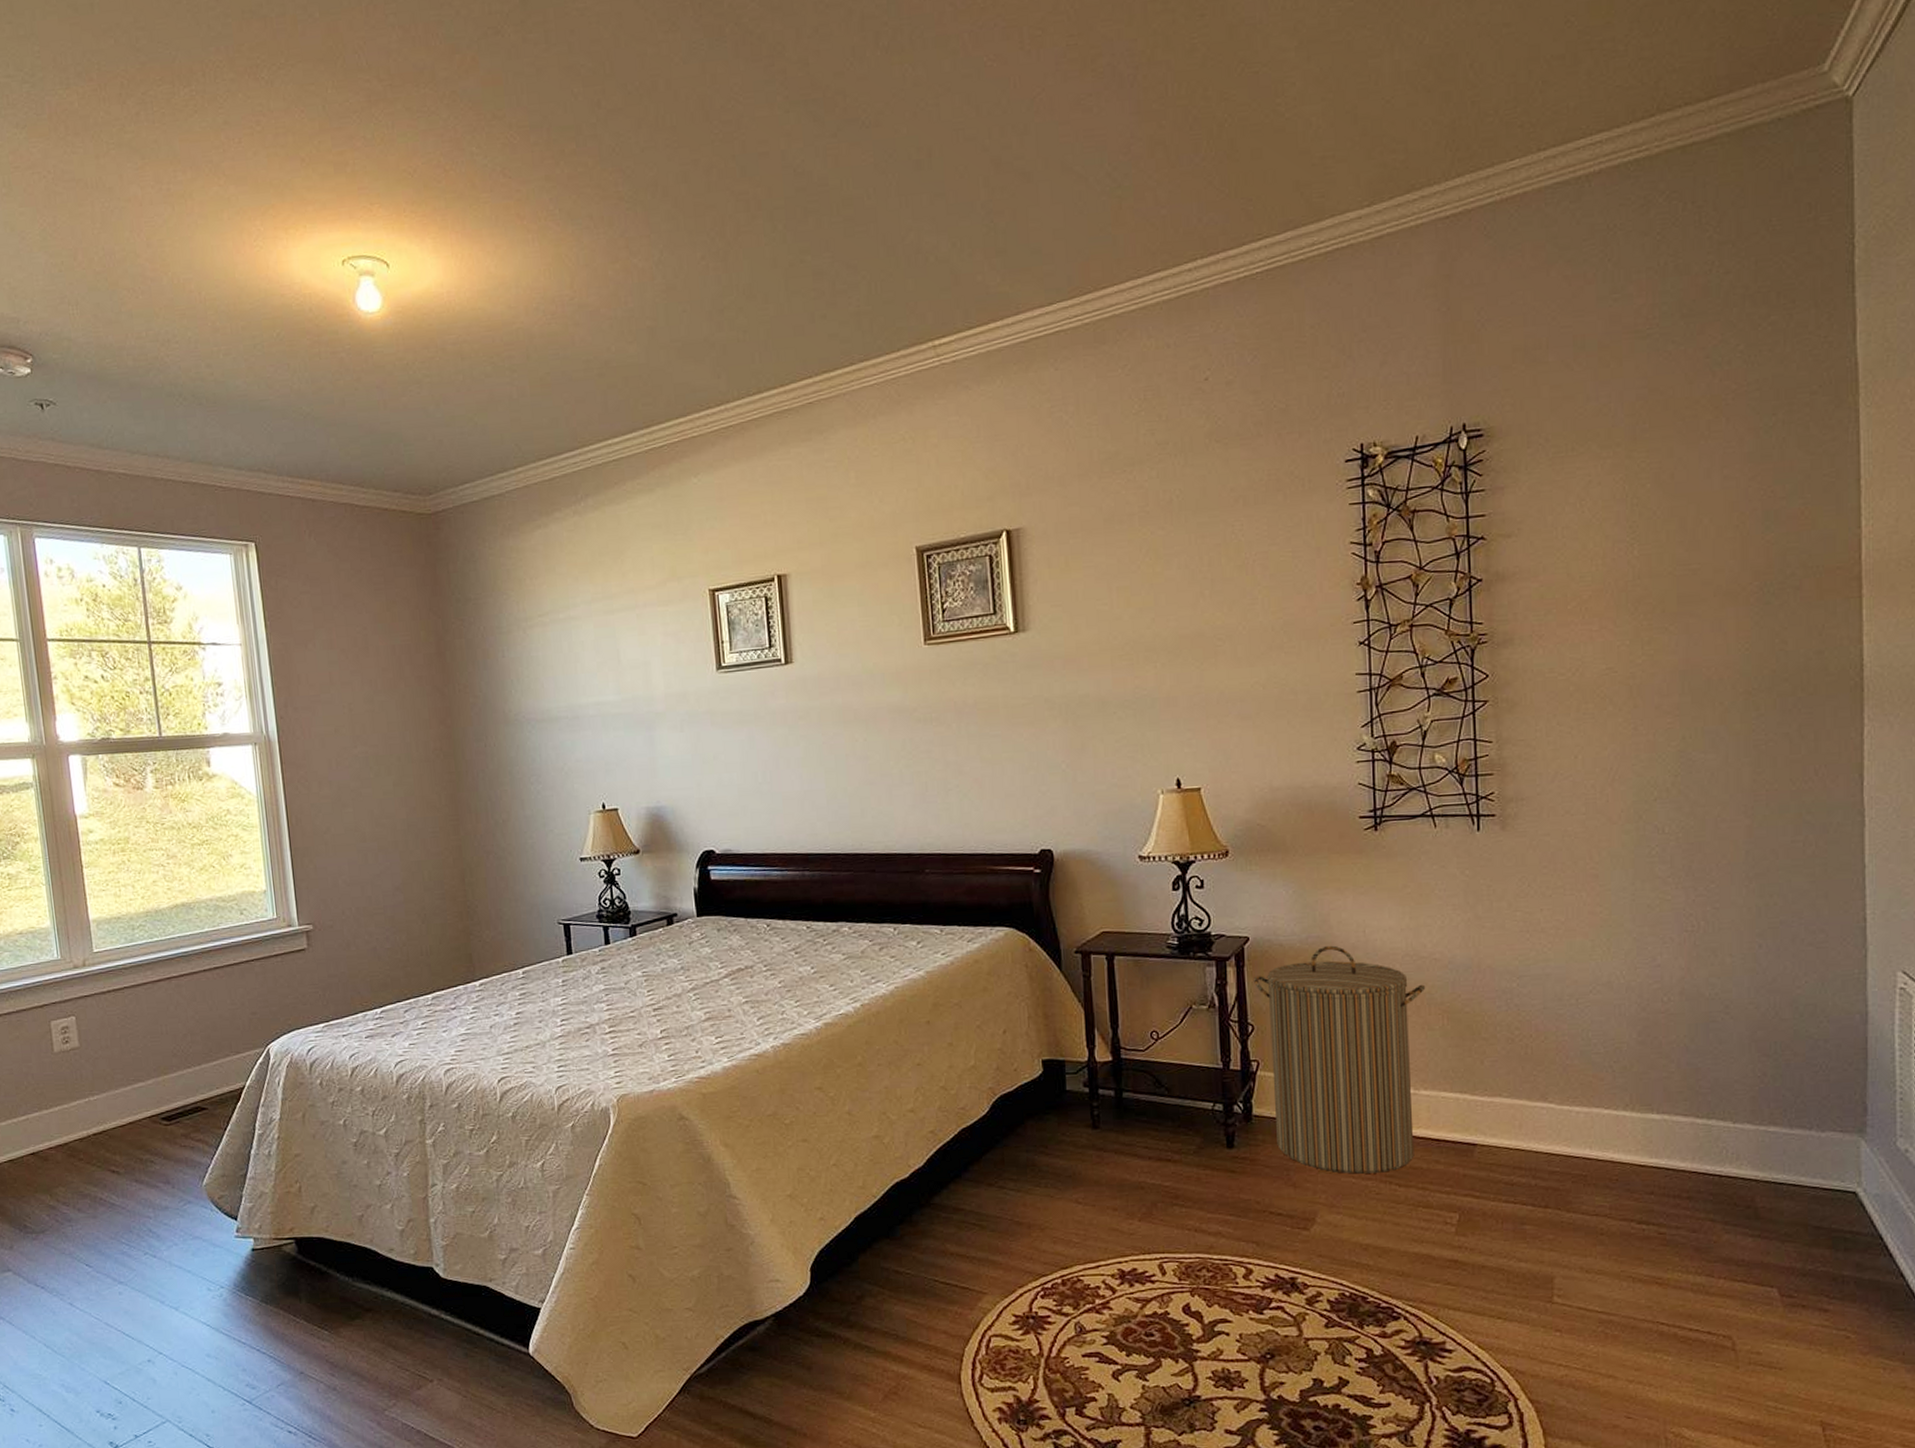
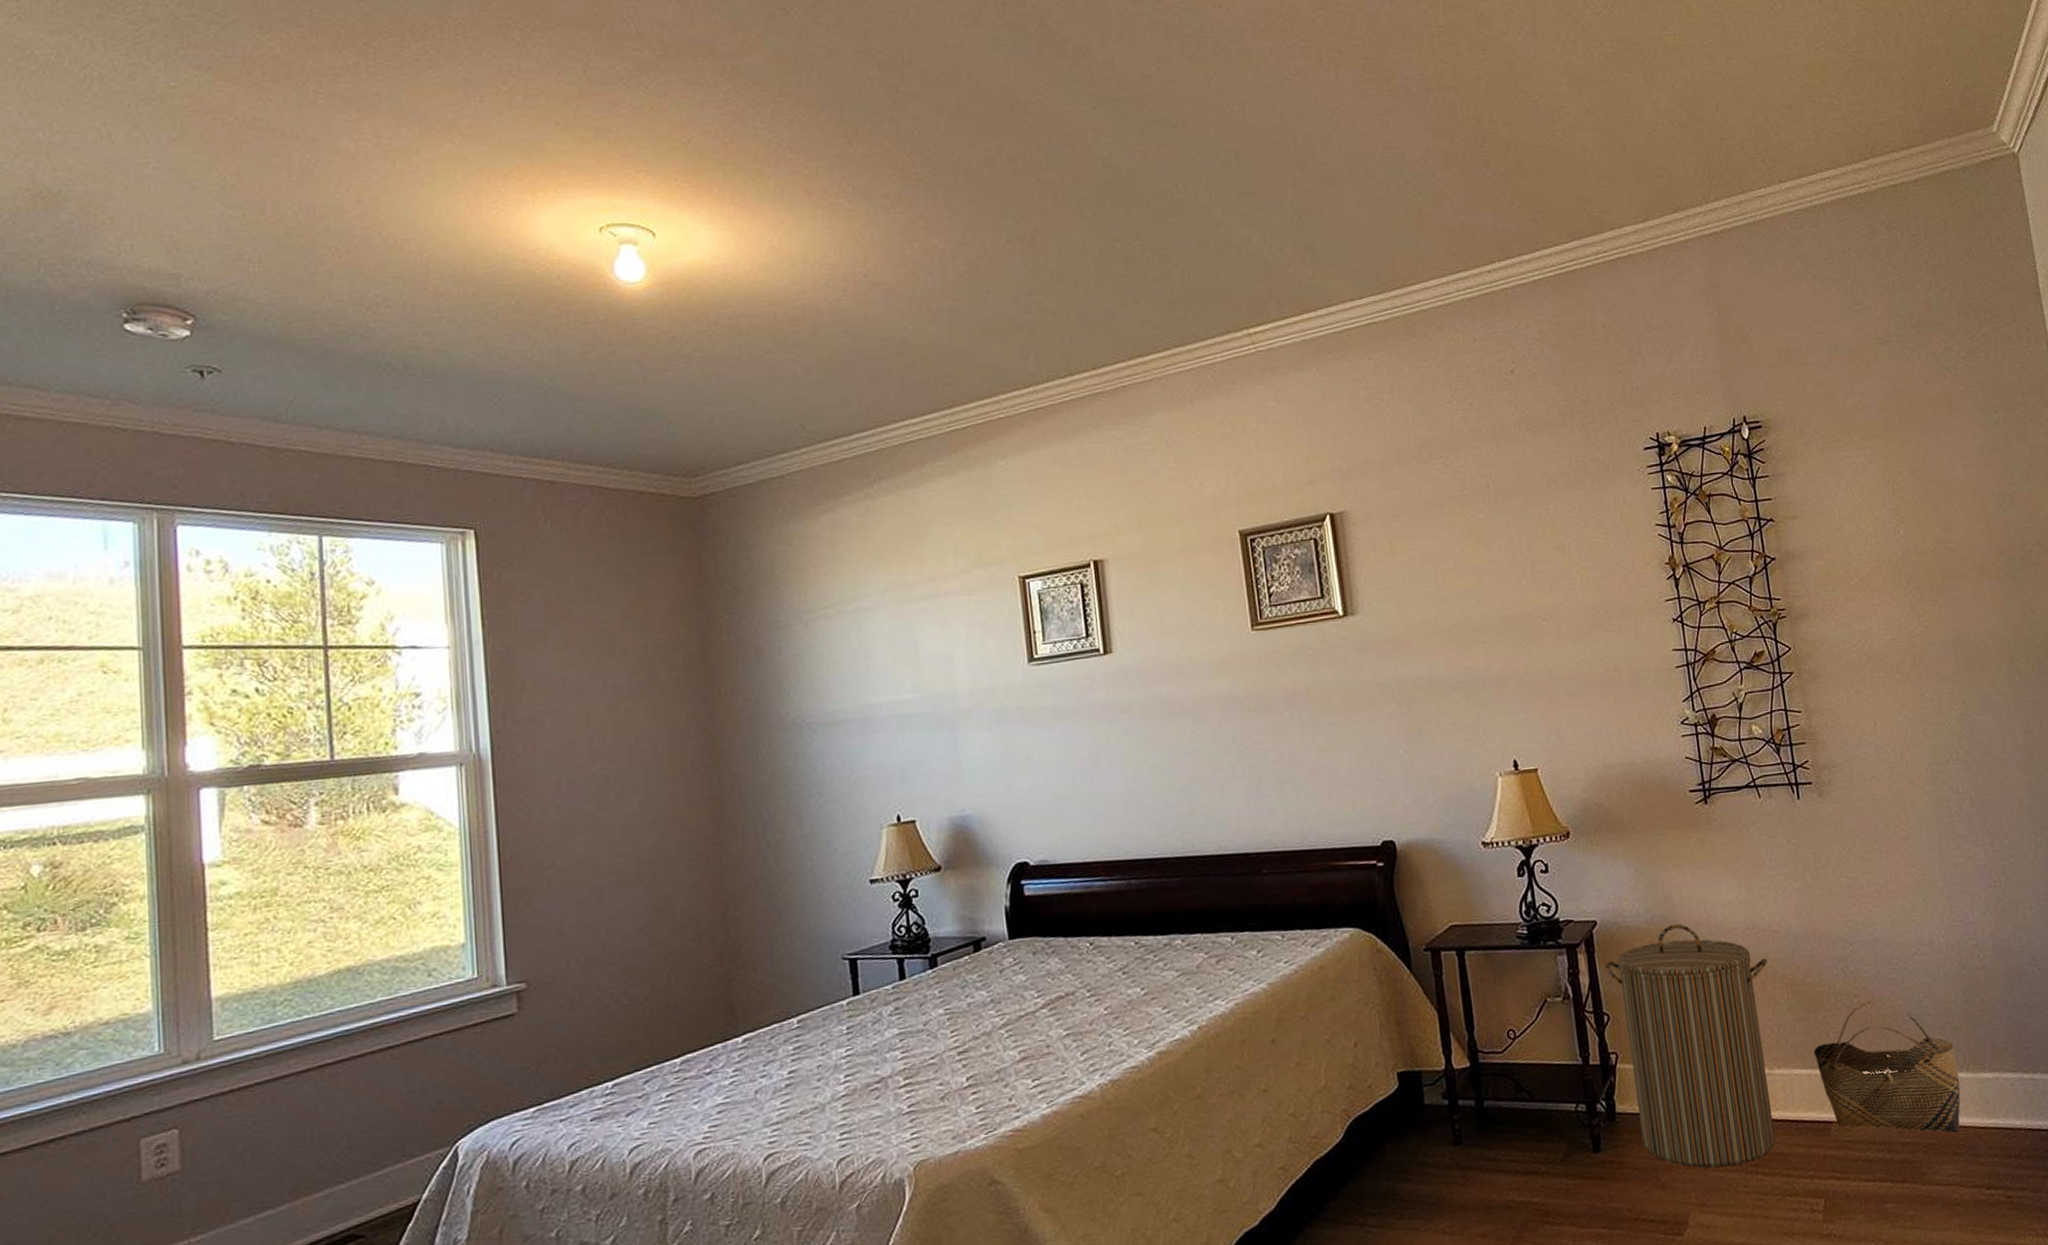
basket: none [1465,1033,1623,1167] -> present [1814,1000,1961,1133]

